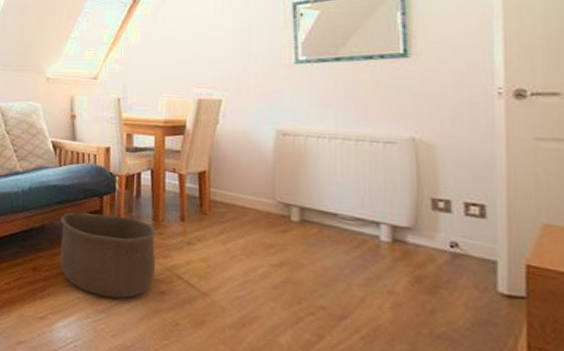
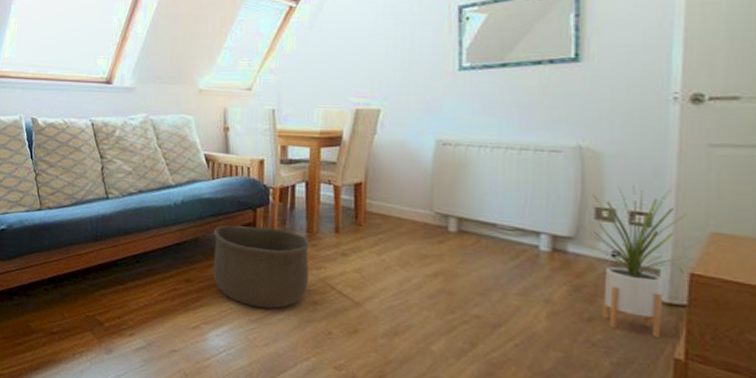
house plant: none [419,176,534,331] -> present [581,185,701,339]

